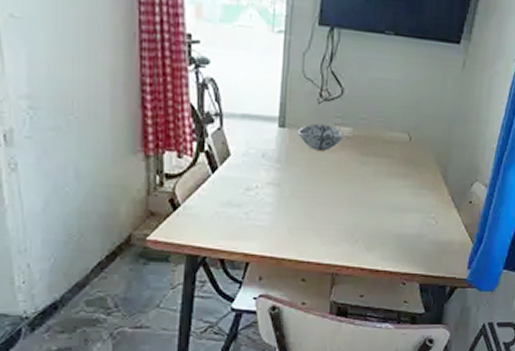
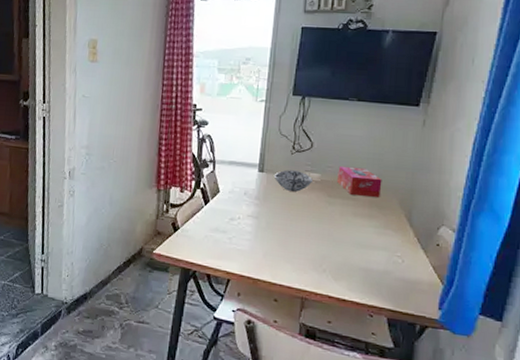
tissue box: none [371,117,419,153] -> present [337,165,382,197]

